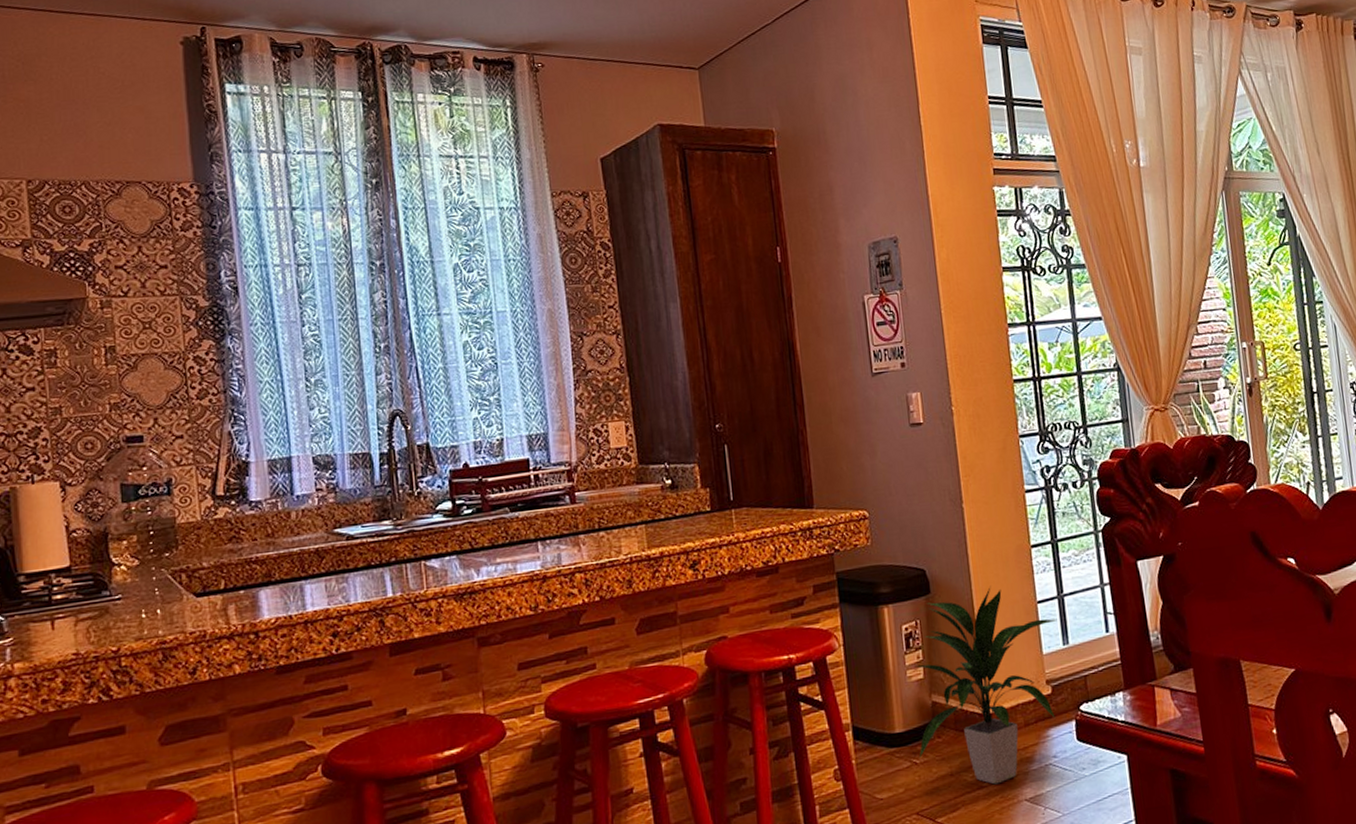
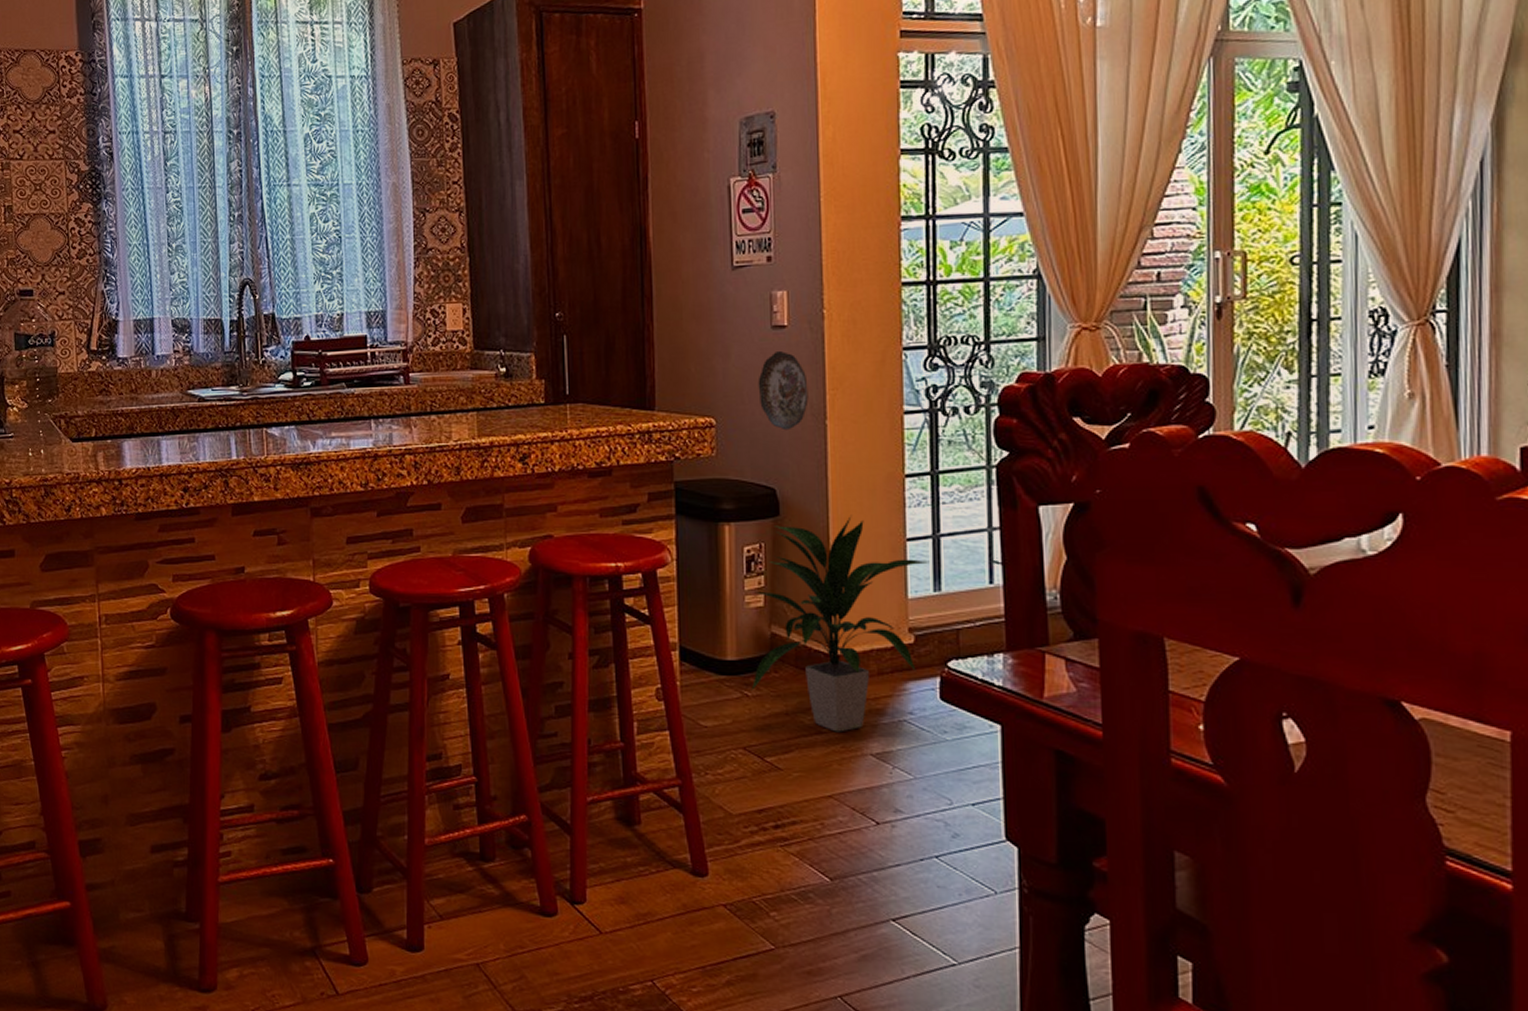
decorative plate: none [902,446,947,516] -> present [758,351,809,431]

